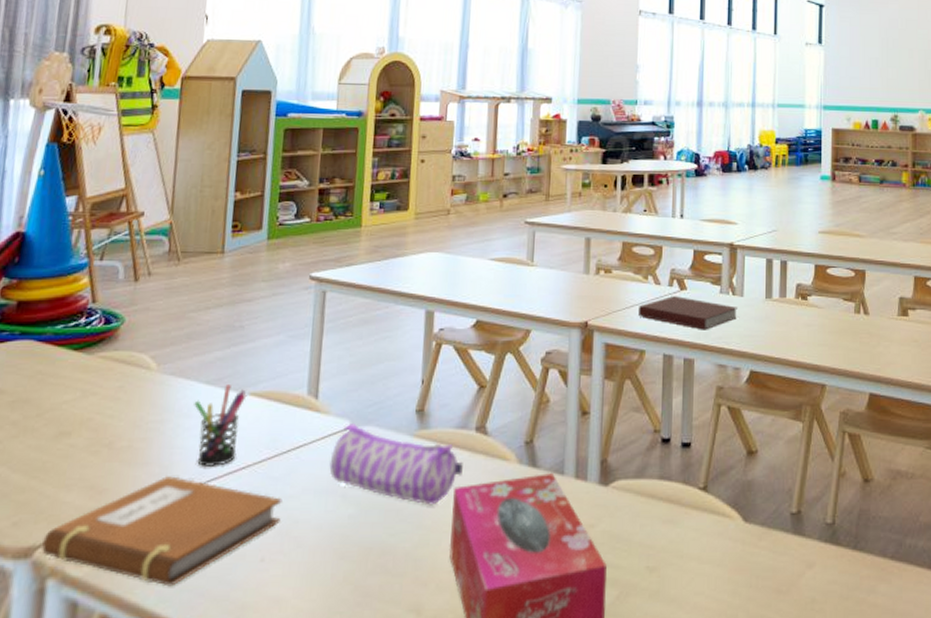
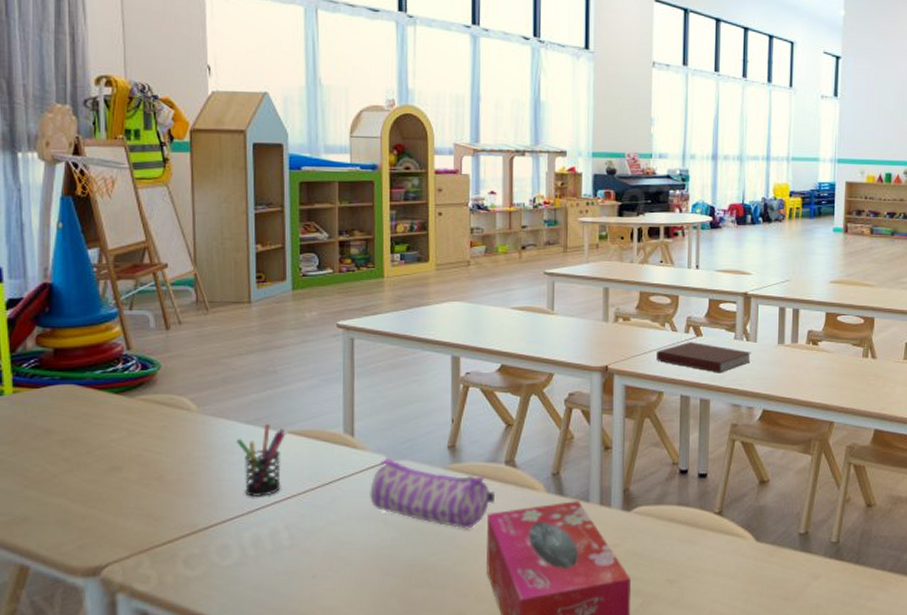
notebook: present [40,476,282,587] -> none [107,505,328,599]

